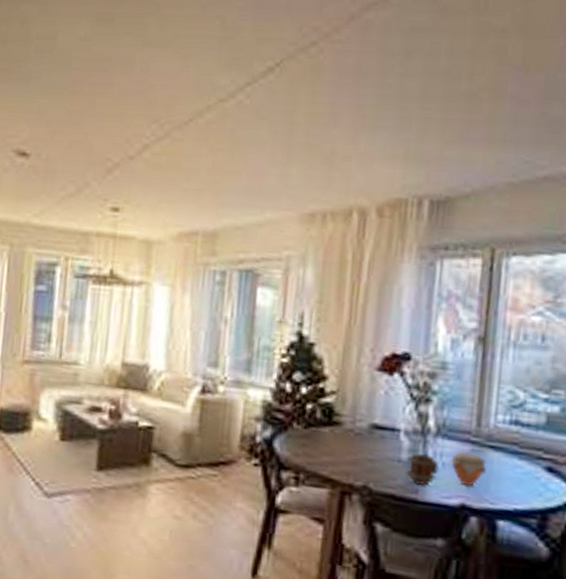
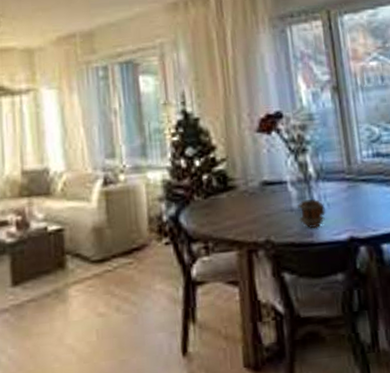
jar: present [449,450,487,487] -> none [332,188,364,220]

